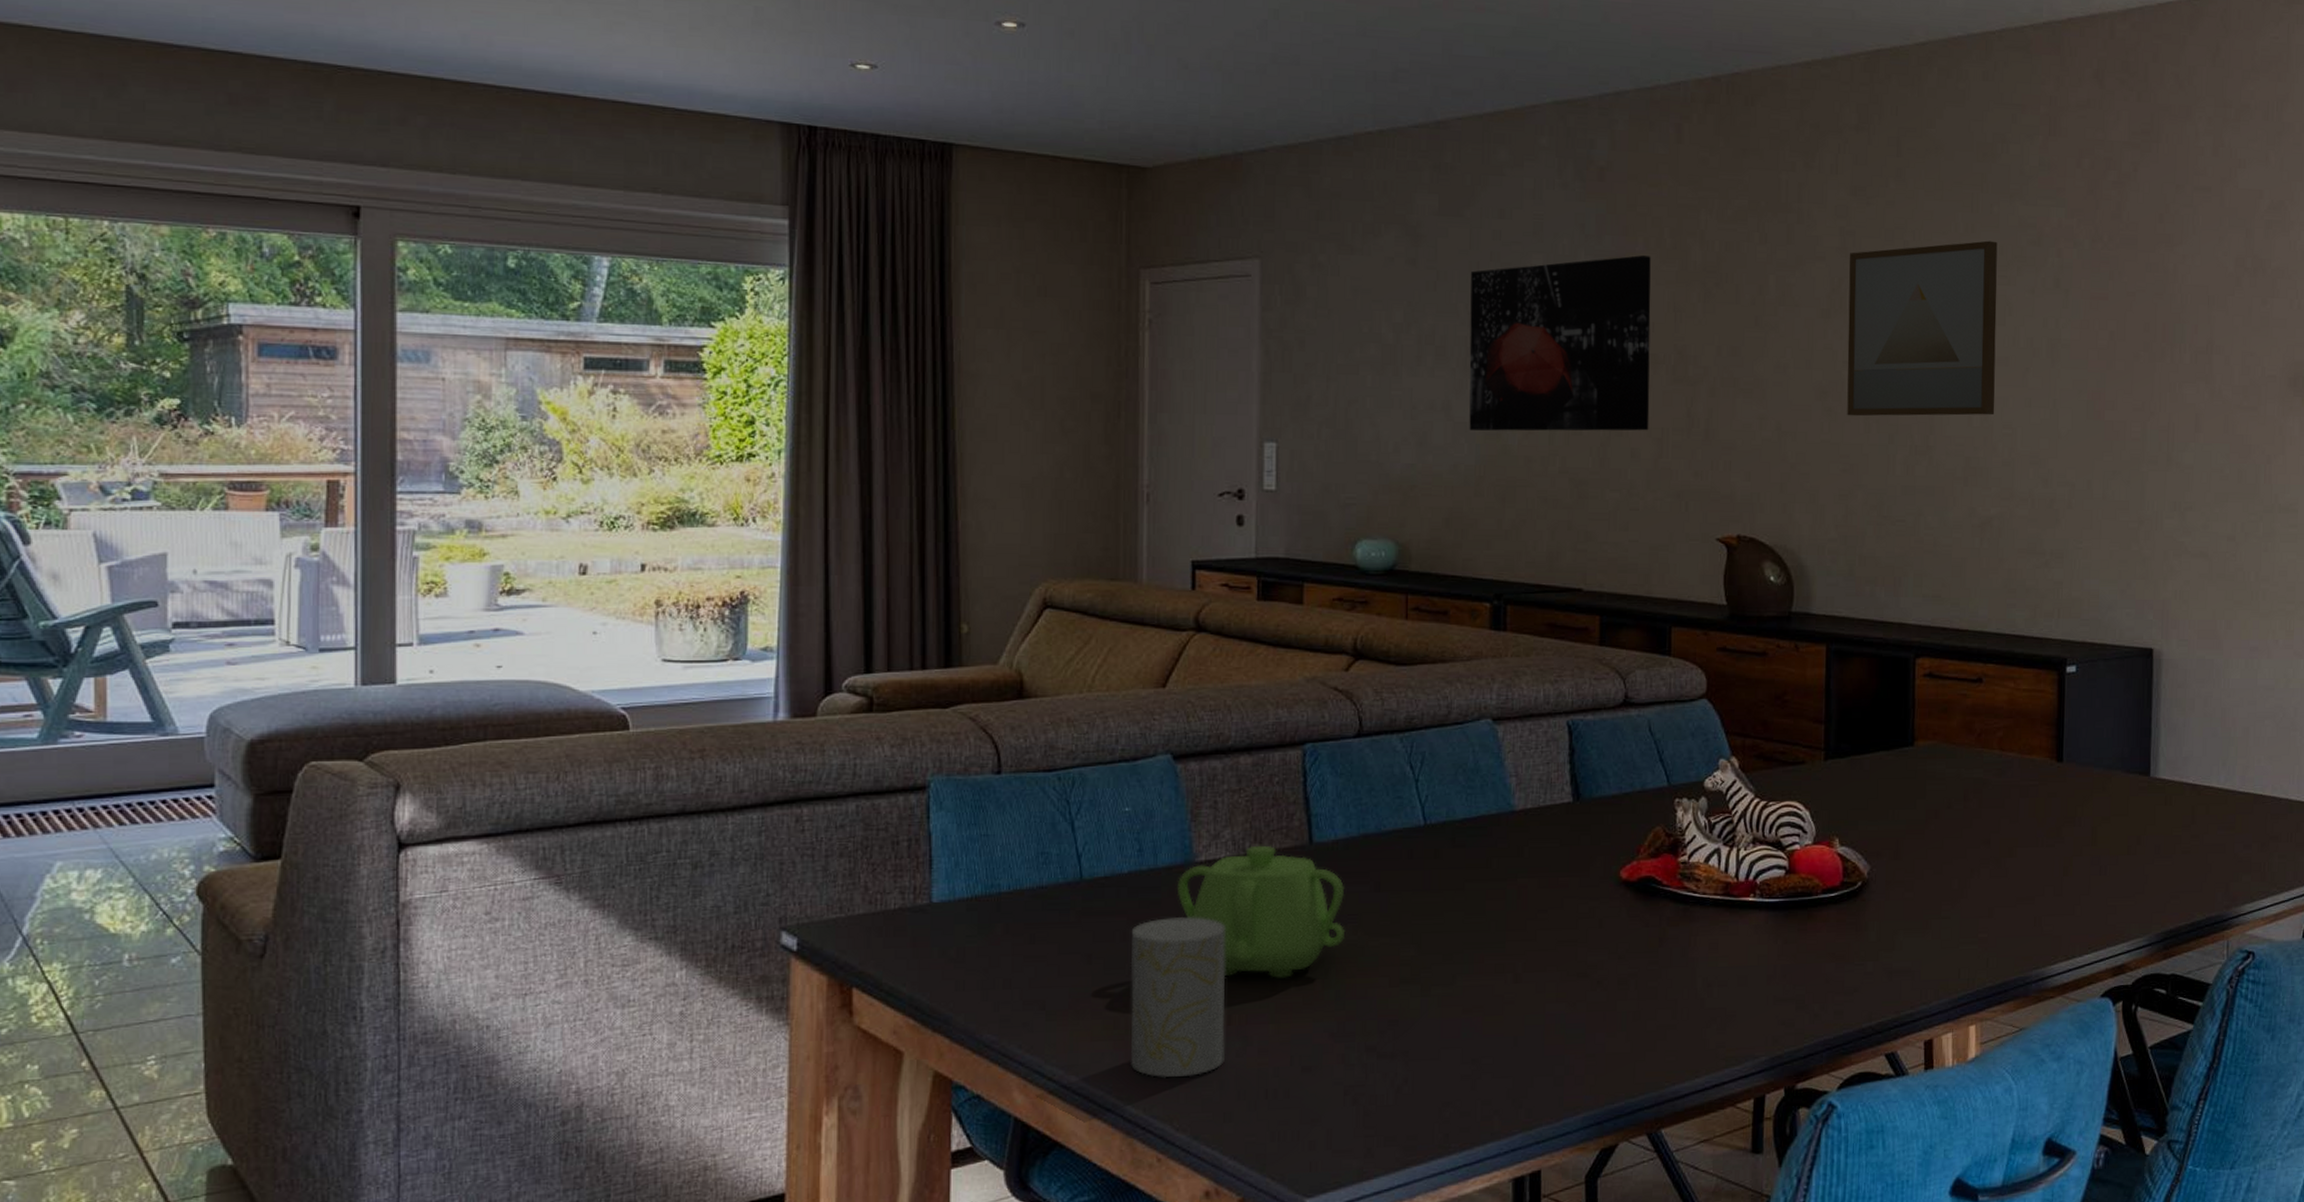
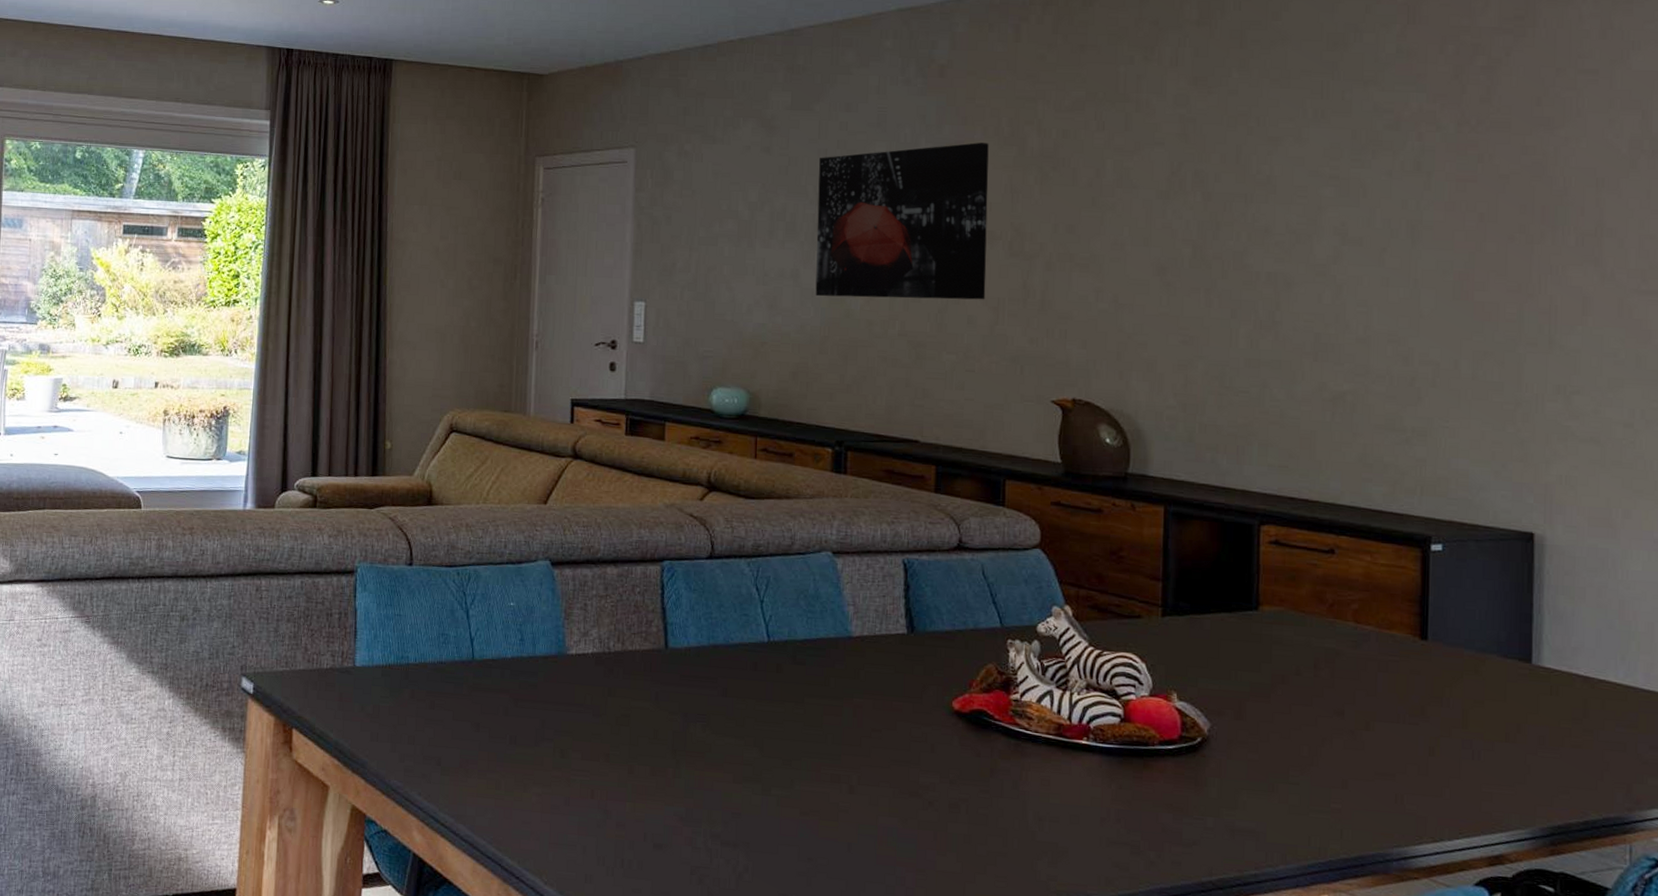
cup: present [1130,917,1226,1078] -> none [508,699,591,839]
teapot: present [1176,845,1346,978] -> none [551,645,695,764]
wall art: present [1847,240,1998,417] -> none [1187,125,1350,294]

